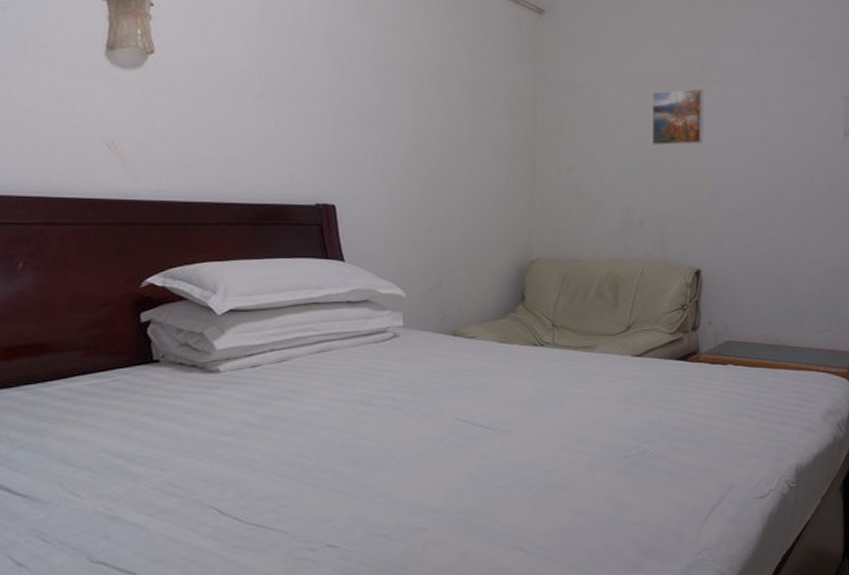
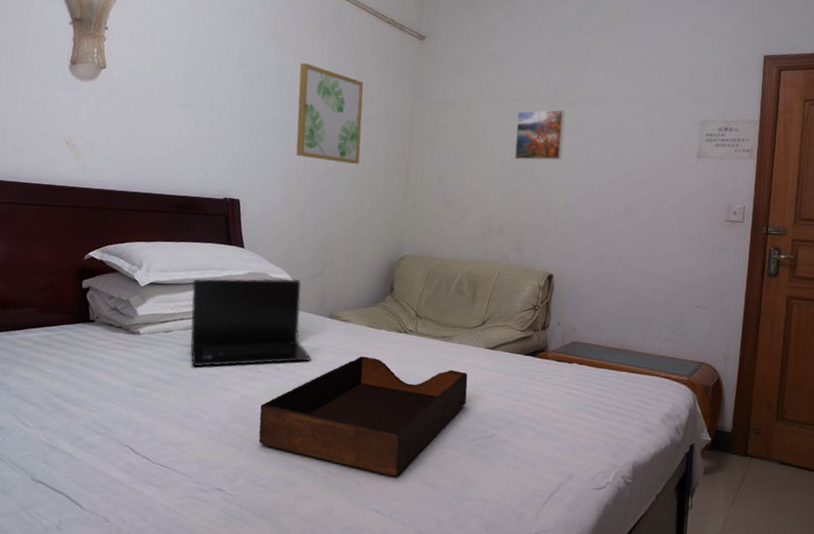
laptop: none [282,293,434,406] -> present [190,278,311,367]
tray: none [375,376,615,508] -> present [258,356,468,477]
wall art: none [399,42,477,158] -> present [296,63,364,165]

